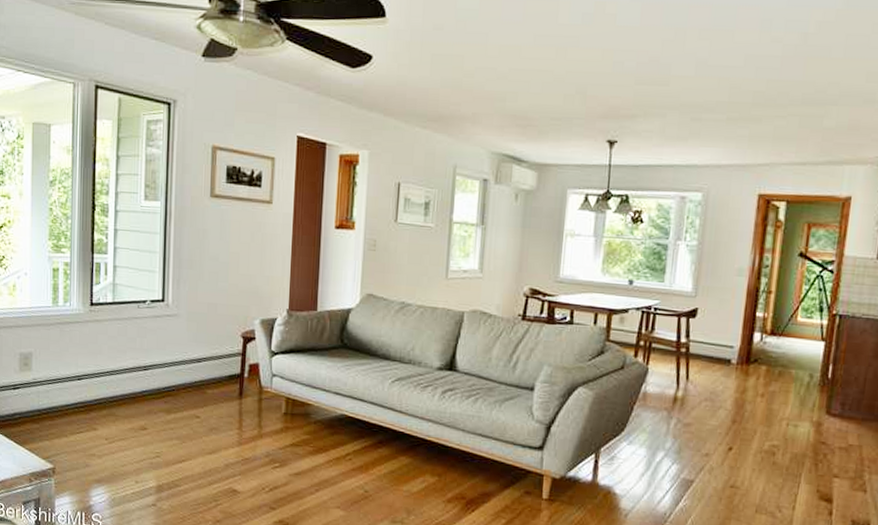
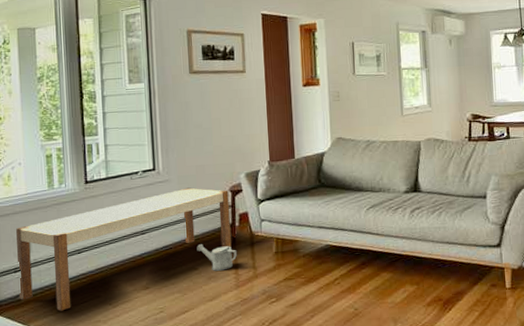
bench: none [16,326,240,438] -> present [16,187,232,311]
watering can: none [200,391,242,424] -> present [197,244,237,271]

